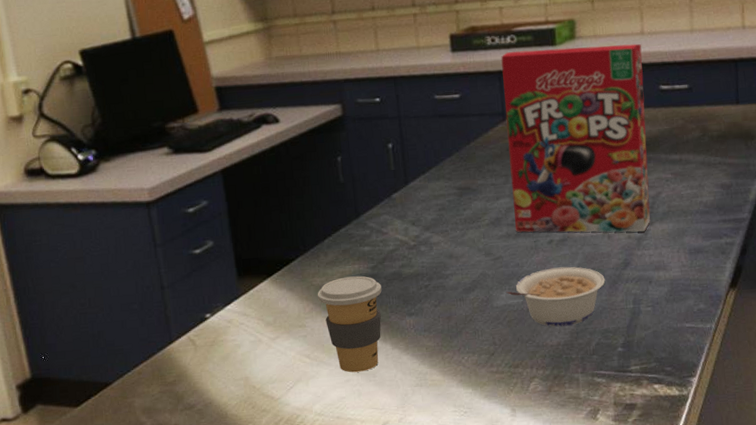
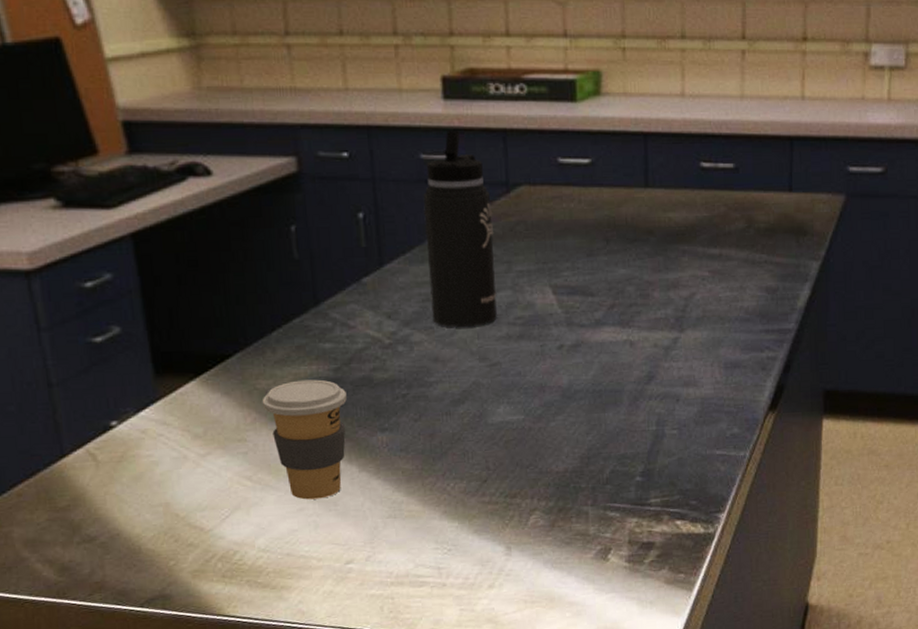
thermos bottle: none [437,74,498,230] -> present [423,129,497,328]
cereal box: present [501,43,650,233] -> none [507,104,682,340]
legume: present [506,266,605,327] -> none [504,378,625,450]

